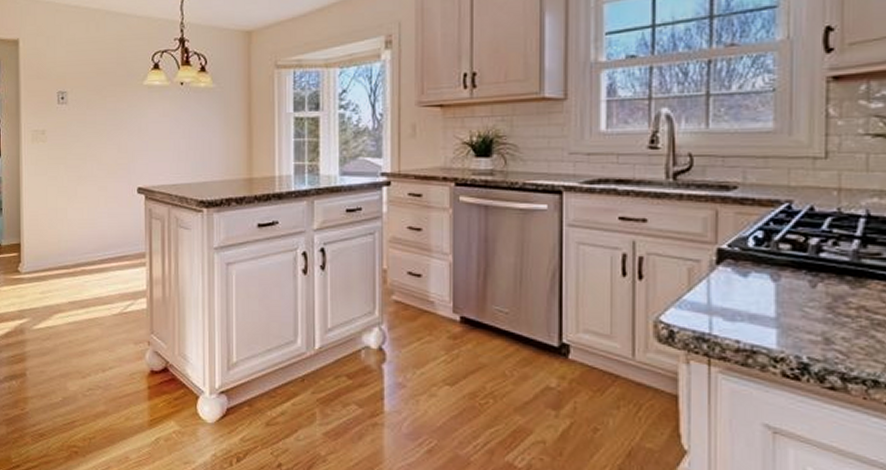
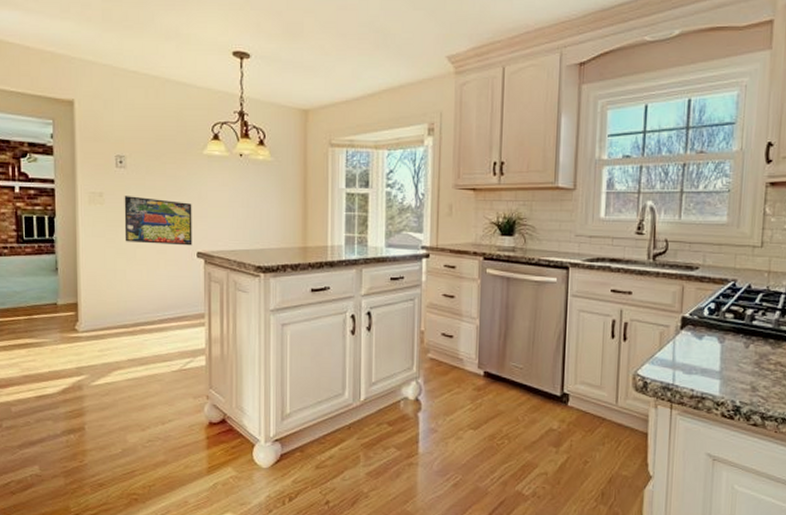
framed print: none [65,132,133,181] -> present [124,196,192,246]

